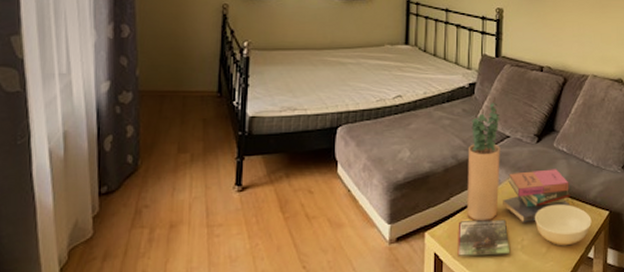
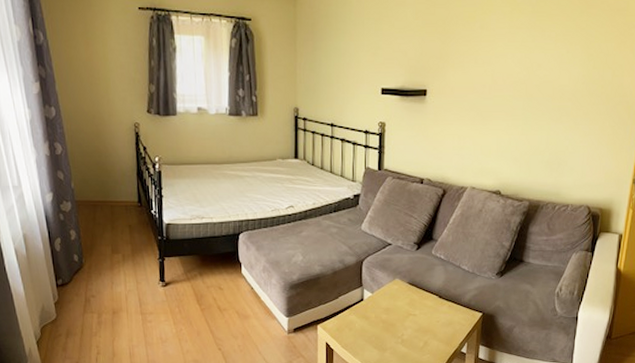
magazine: present [457,219,511,256] -> none [346,317,392,347]
vase: present [467,96,501,222] -> none [353,207,383,318]
books: present [503,169,571,224] -> none [385,274,447,321]
bowl: present [534,204,592,246] -> none [413,305,466,342]

